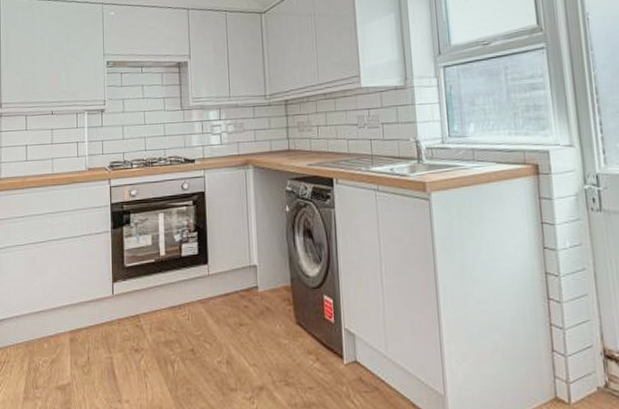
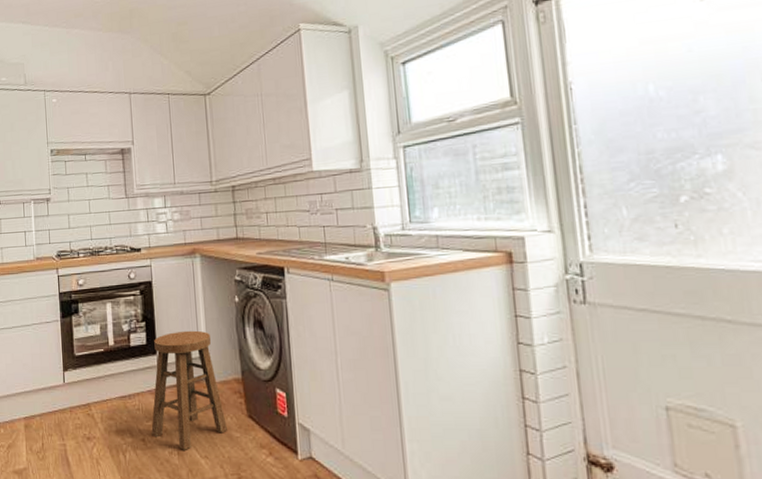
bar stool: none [200,239,276,359] -> present [151,330,227,450]

